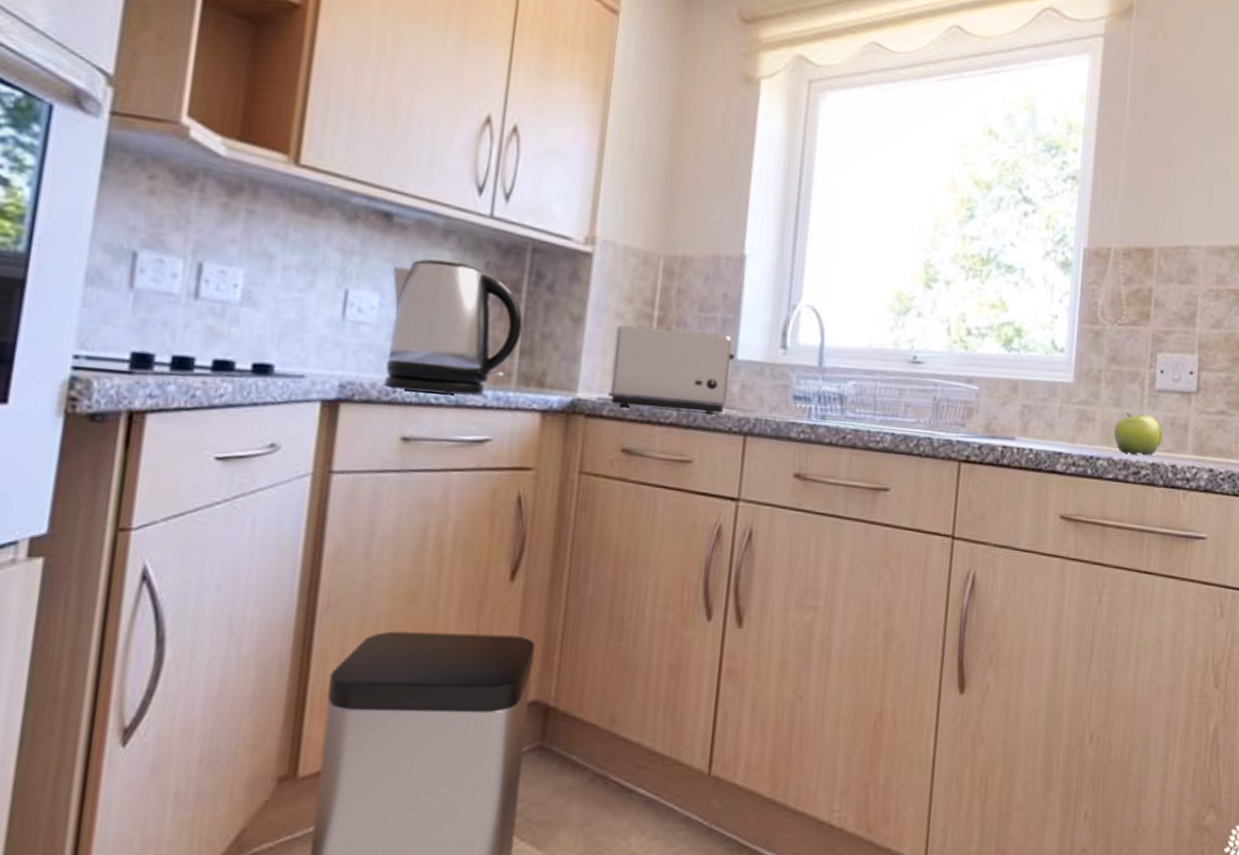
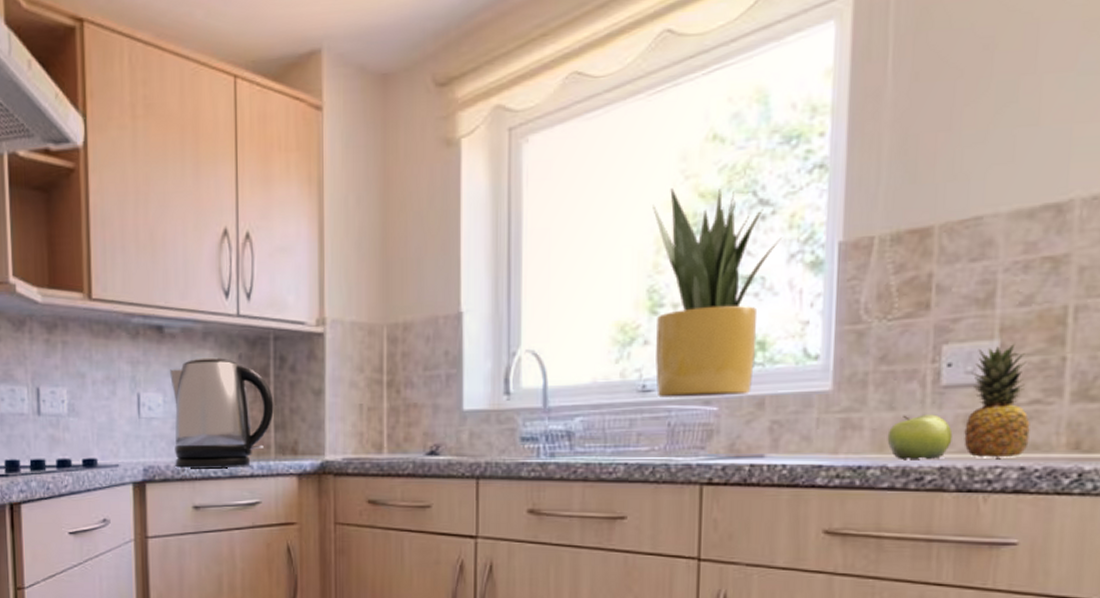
toaster: present [607,324,735,414] -> none [350,389,461,463]
planter: none [926,171,1039,378] -> present [653,188,781,399]
fruit: none [1170,359,1218,460] -> present [963,343,1030,458]

